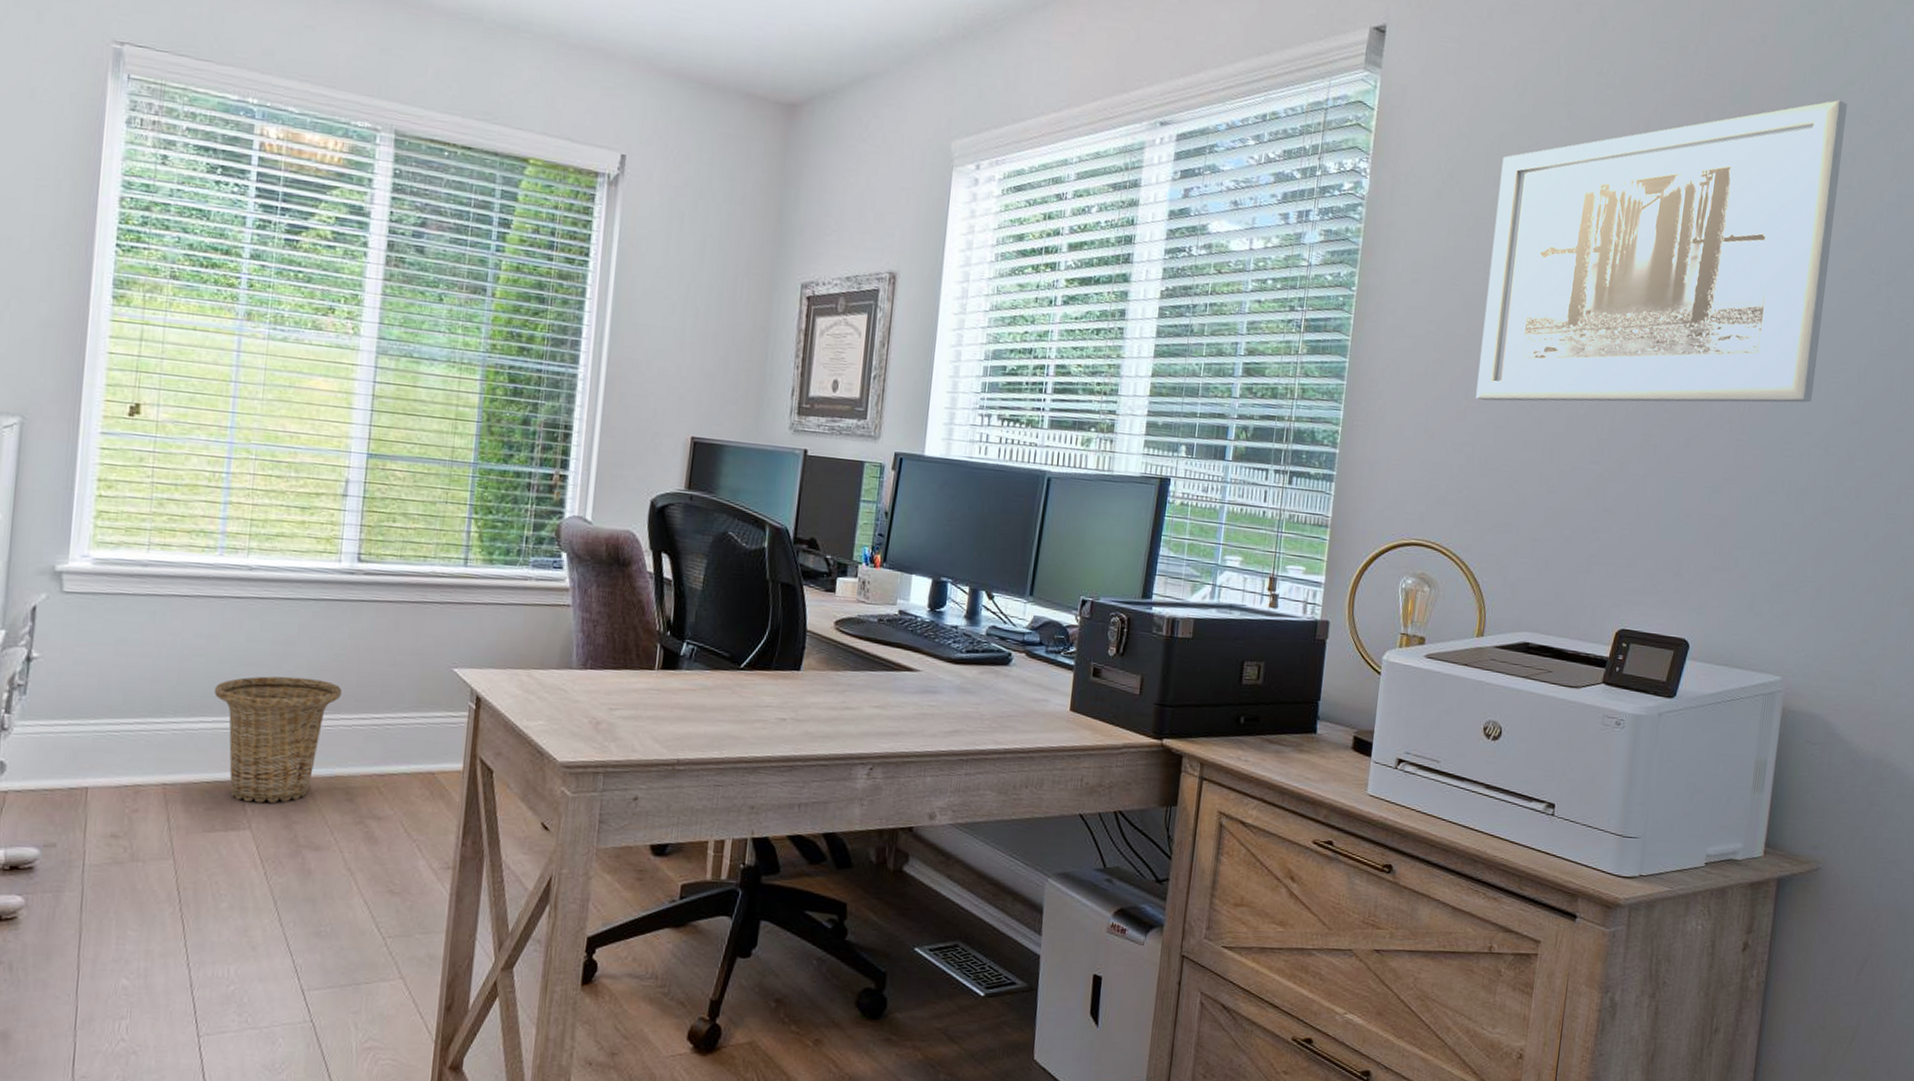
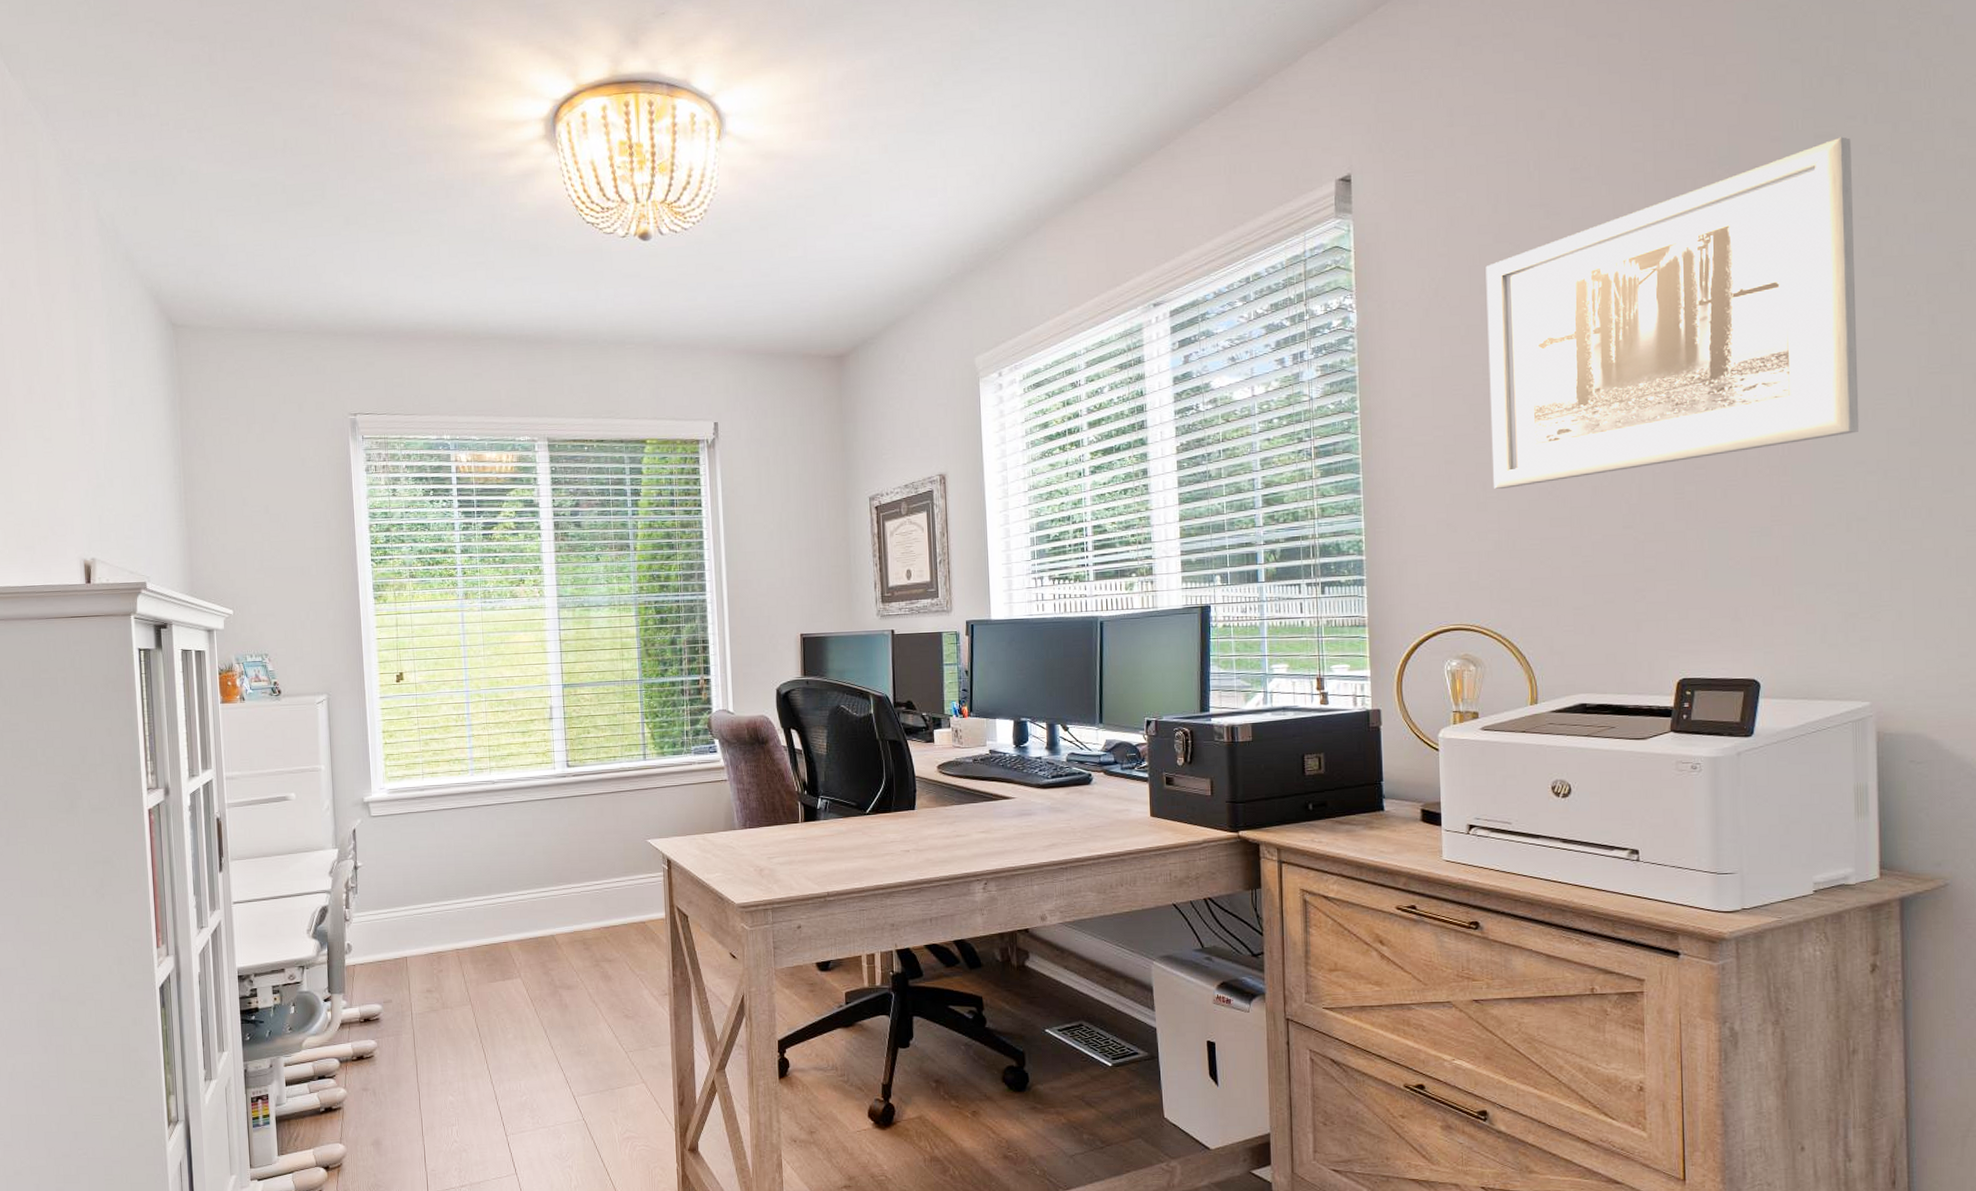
basket: present [215,676,343,803] -> none [482,859,570,957]

